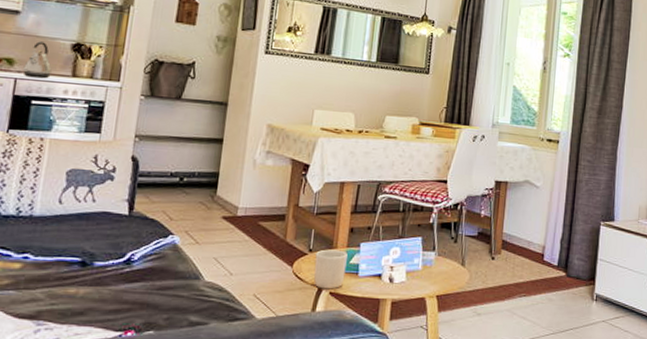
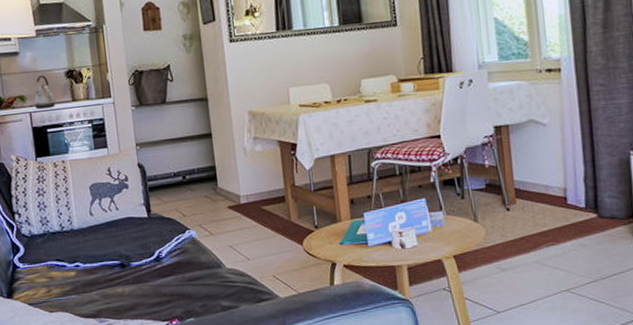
mug: present [313,249,348,290] -> none [322,222,356,263]

